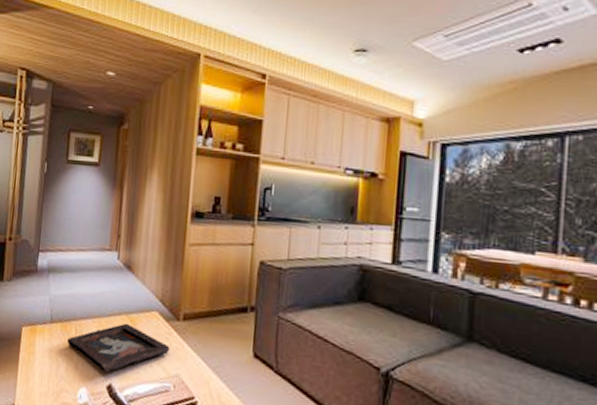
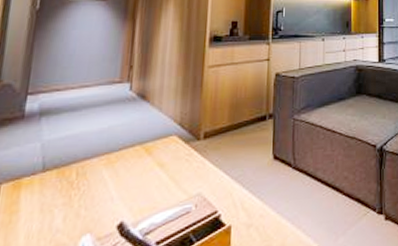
decorative tray: present [67,323,170,372] -> none [65,153,190,211]

